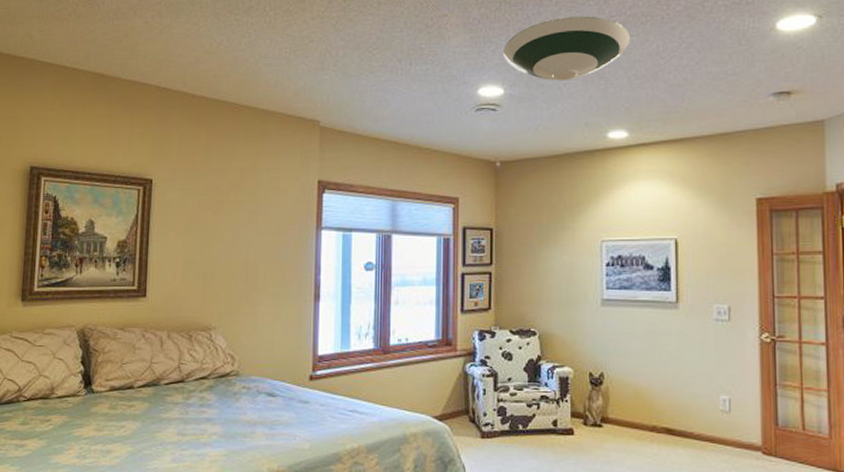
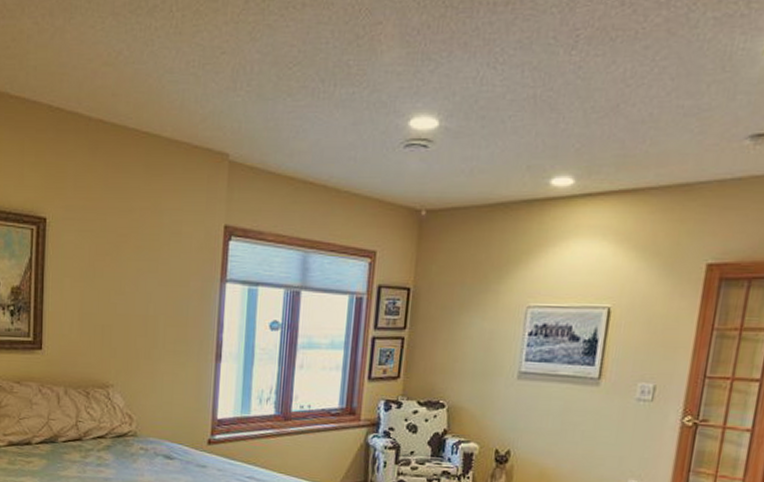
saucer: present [503,16,631,81] -> none [443,28,595,113]

